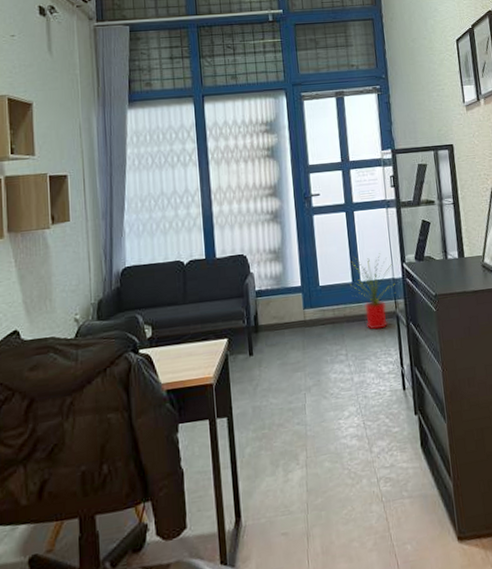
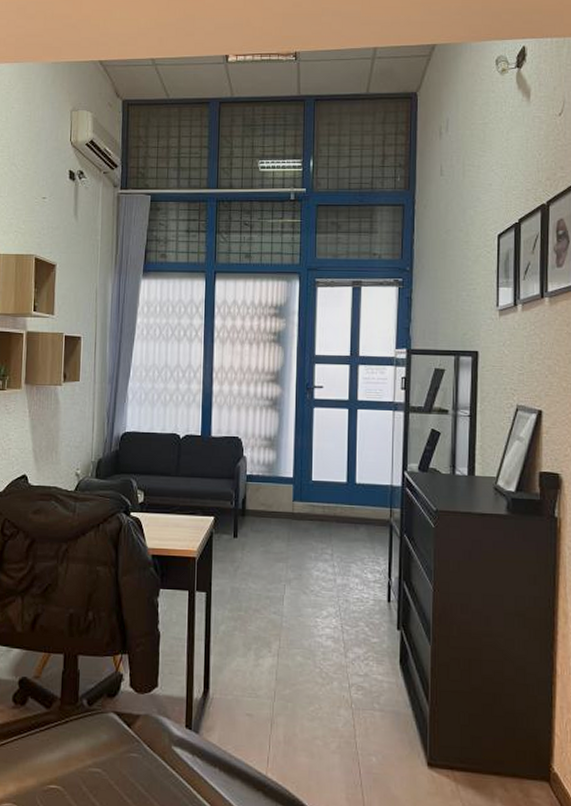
house plant: present [349,253,396,330] -> none [343,456,393,535]

